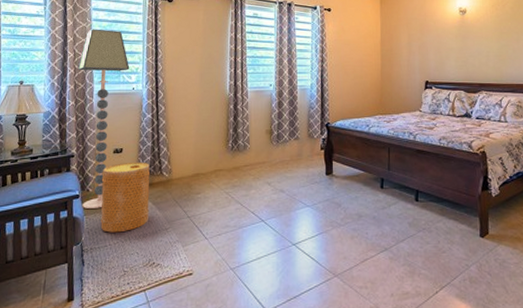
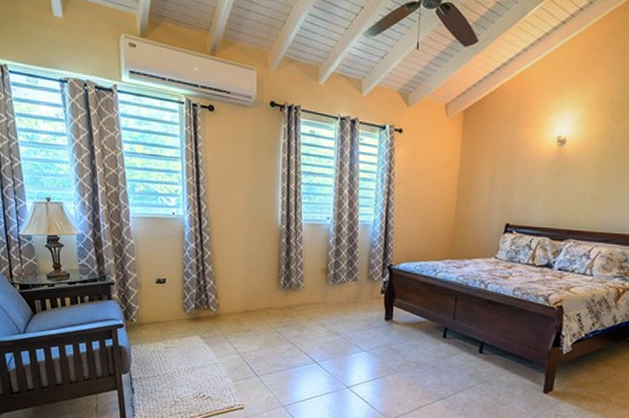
floor lamp: present [77,29,130,208] -> none [109,140,168,339]
basket: present [100,162,151,233] -> none [145,293,198,364]

